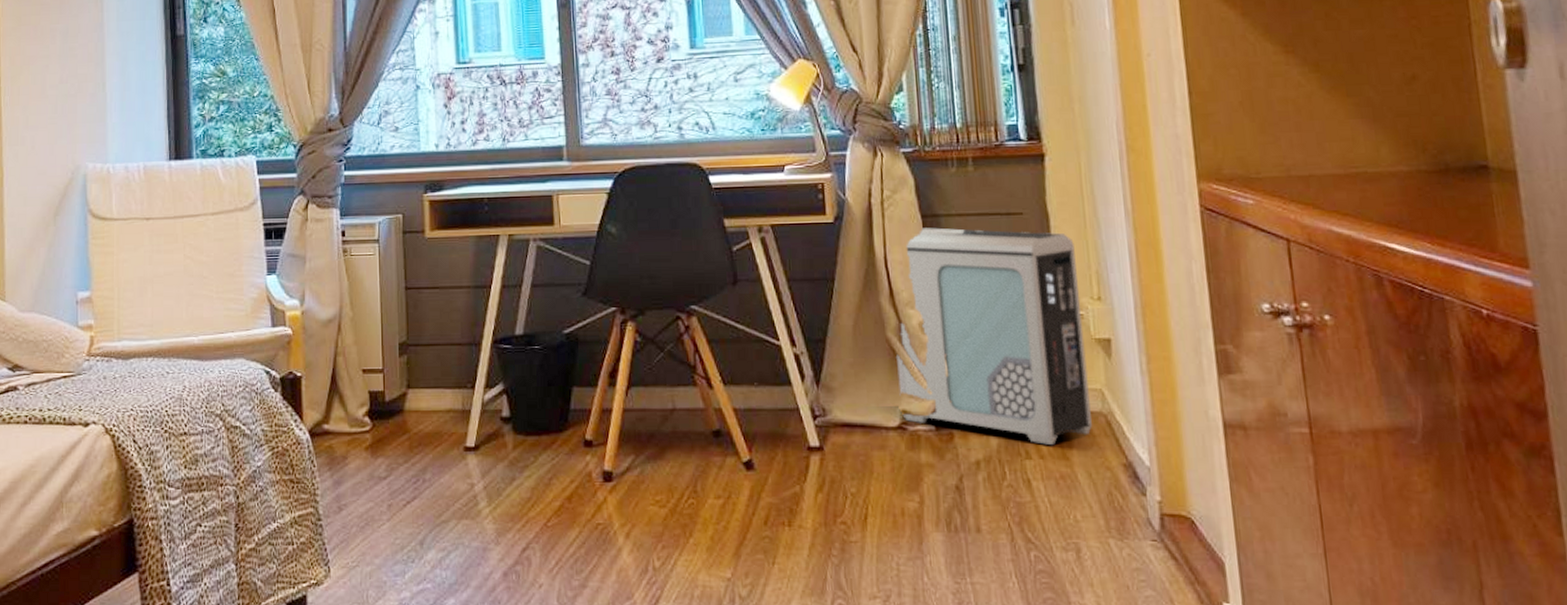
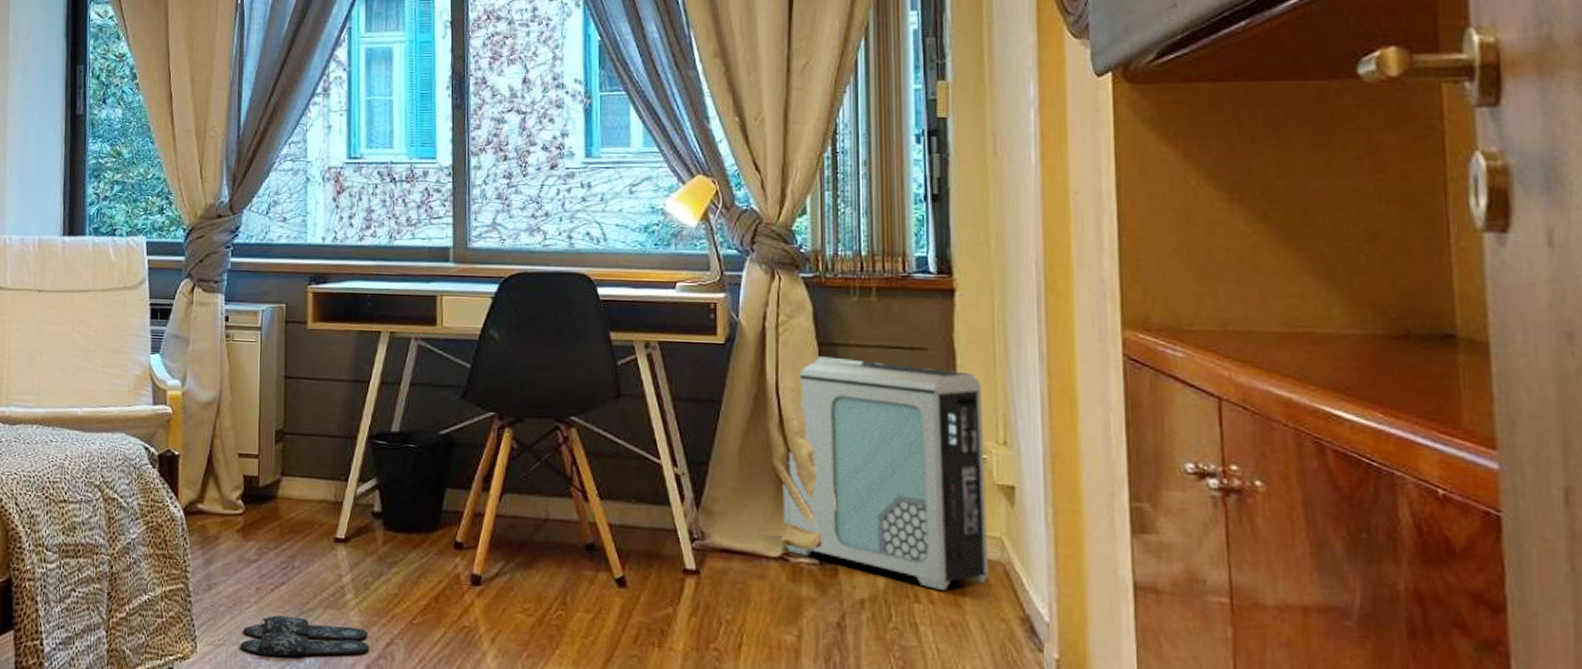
slippers: none [374,531,506,574] -> present [240,615,370,657]

